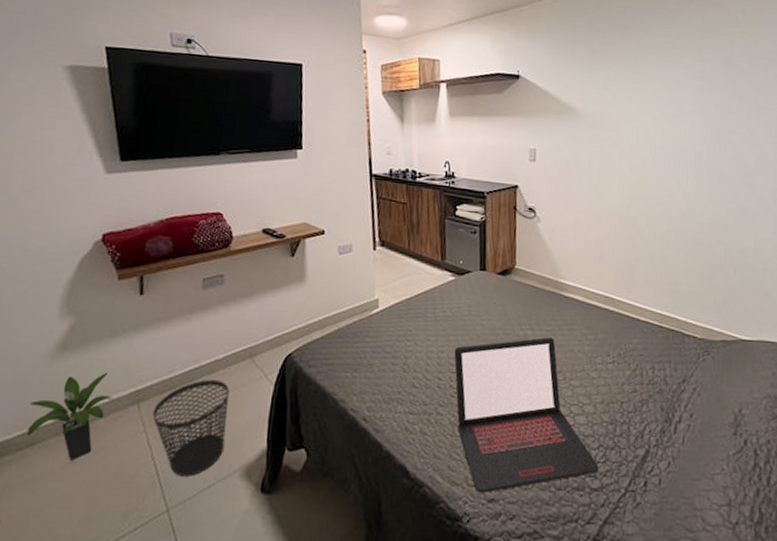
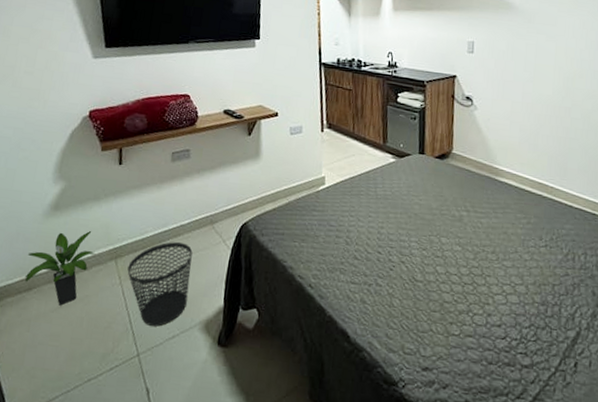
laptop: present [454,337,599,494] -> none [393,218,530,362]

